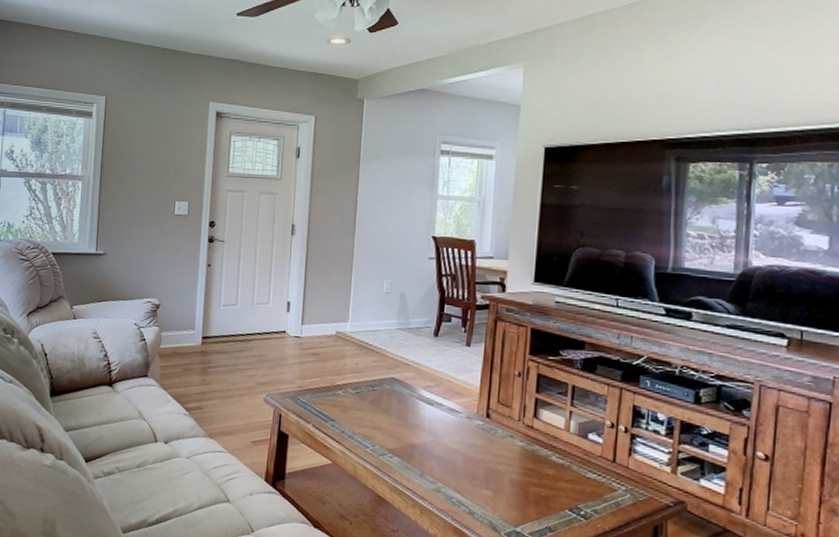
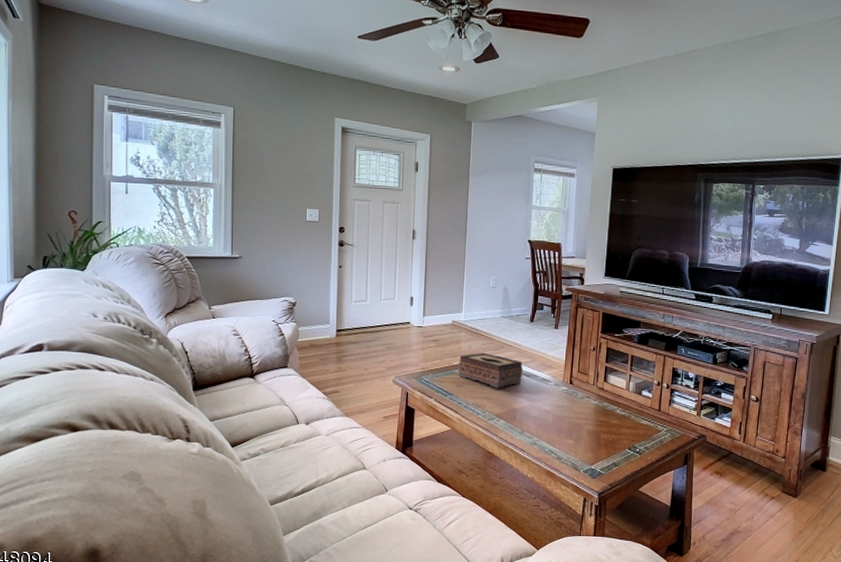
tissue box: none [342,371,424,417] -> present [458,352,523,388]

